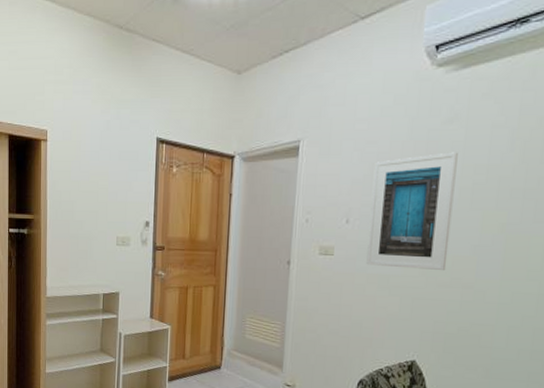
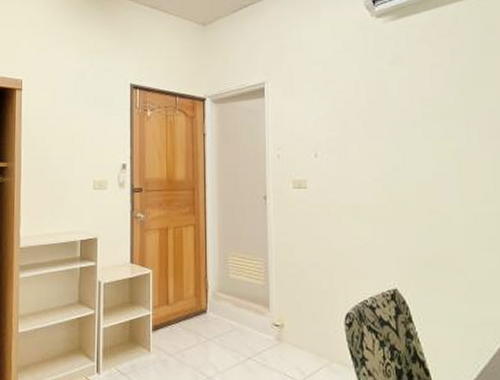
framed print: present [366,152,458,271] -> none [334,89,412,198]

